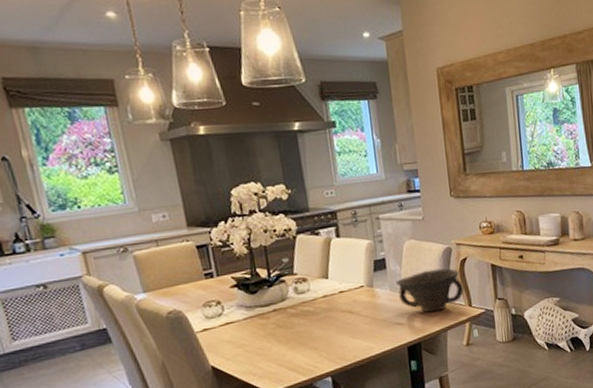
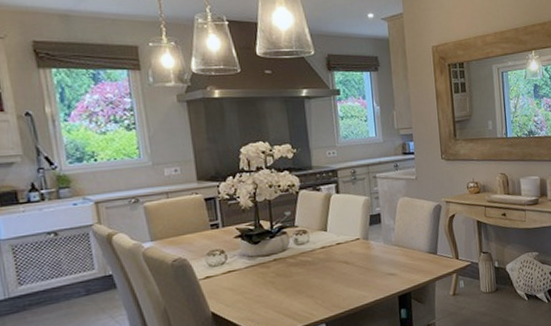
bowl: present [396,268,464,313] -> none [390,223,452,264]

